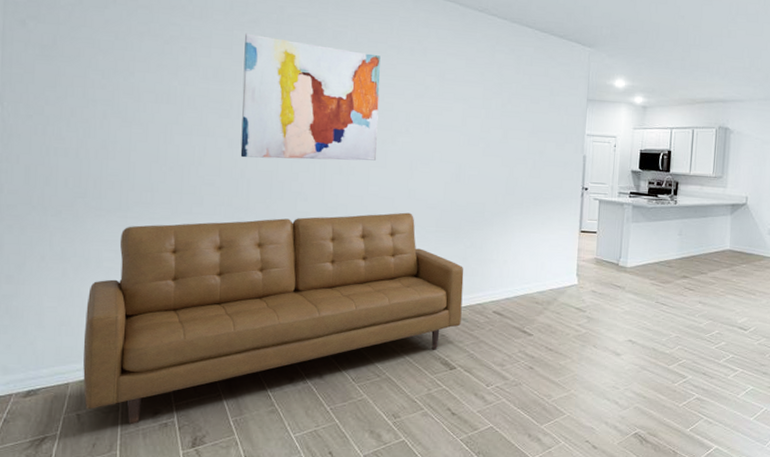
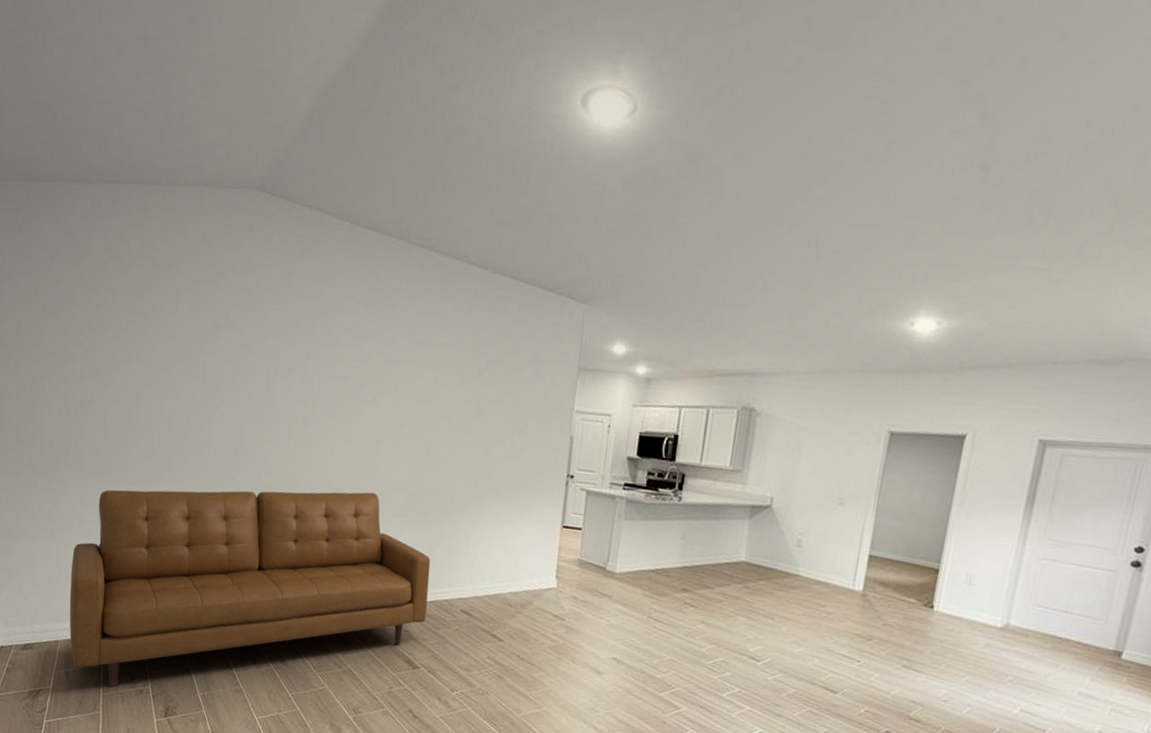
wall art: present [240,33,381,161] -> none [206,286,347,432]

